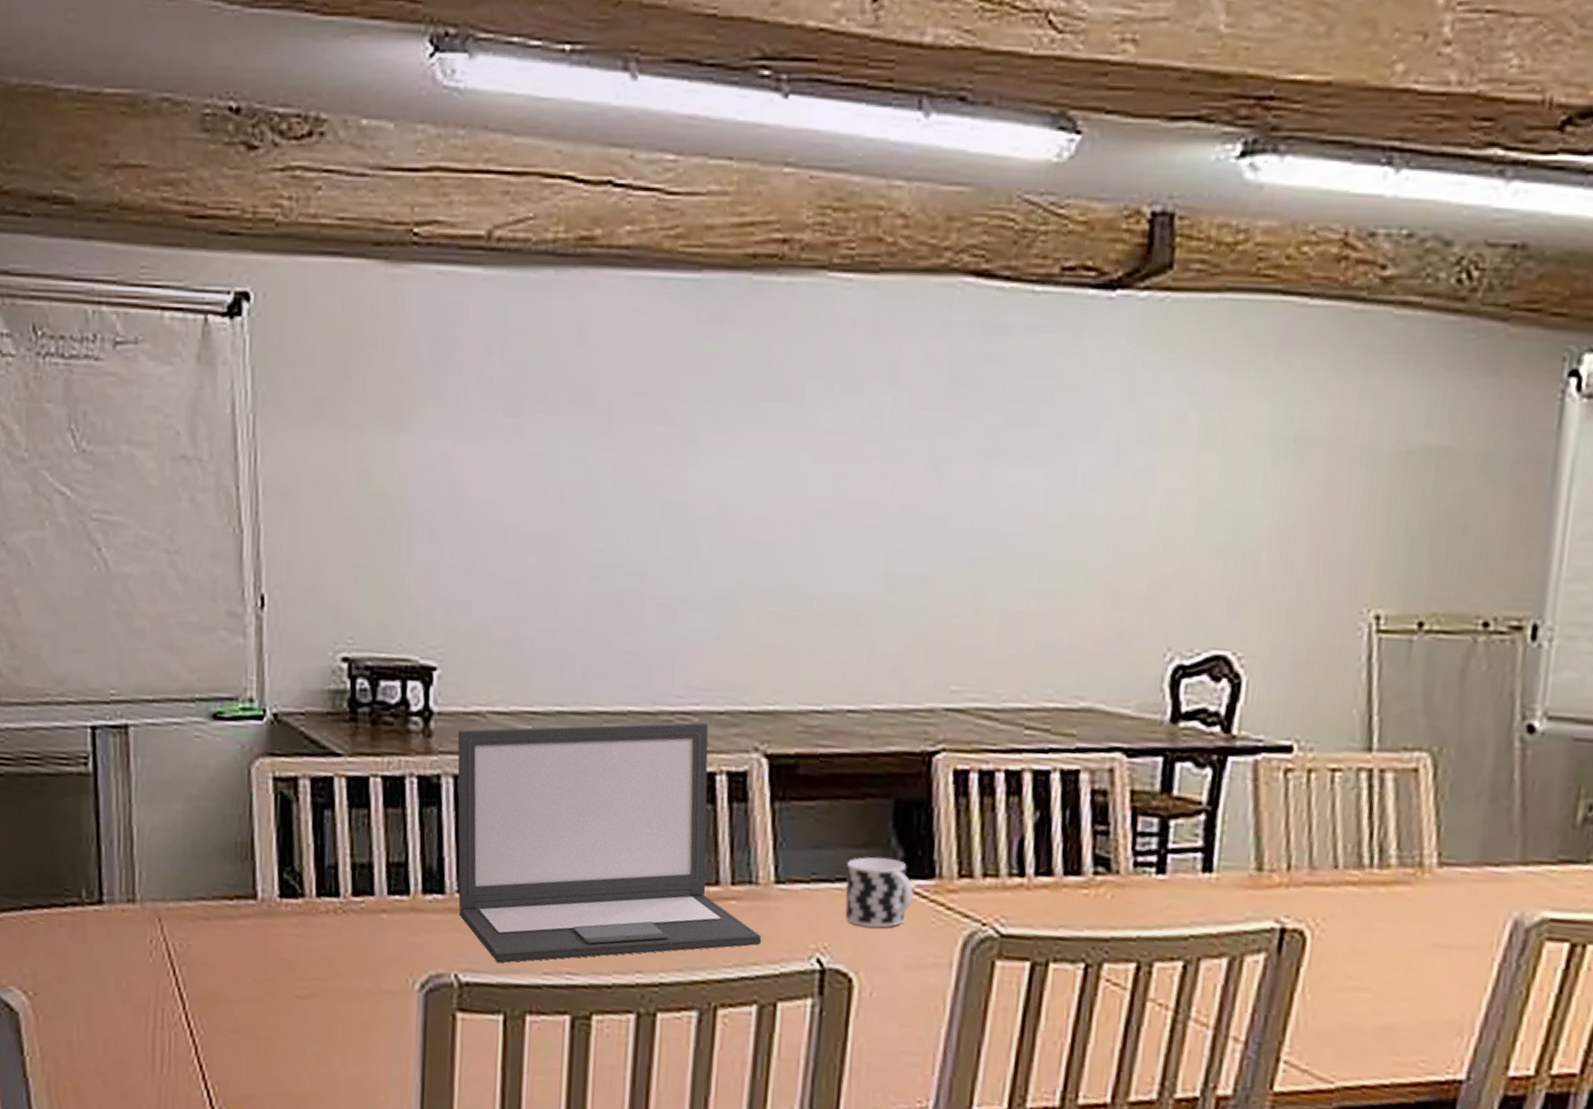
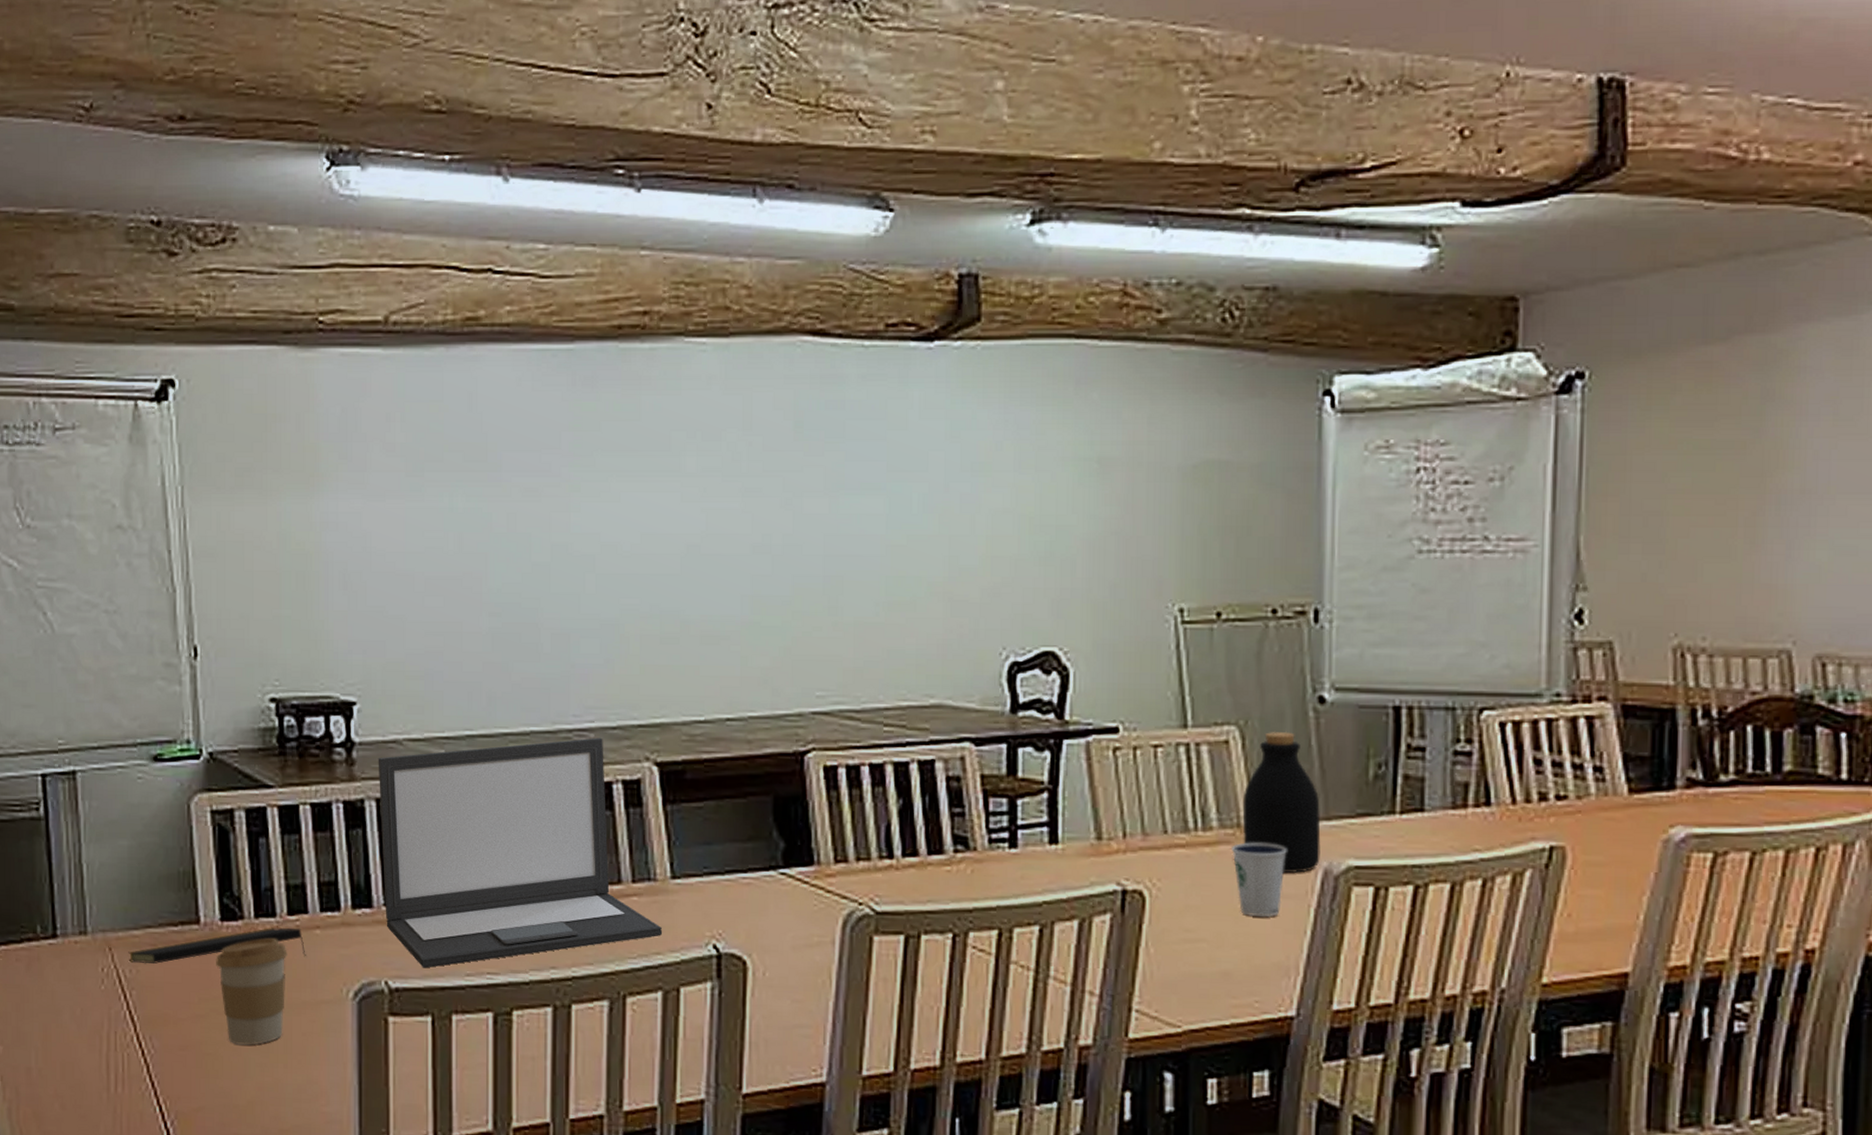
notepad: none [179,908,370,942] -> present [128,928,306,964]
coffee cup: none [272,919,350,1033] -> present [215,938,287,1045]
cup: present [845,857,914,928] -> none [734,849,796,914]
dixie cup: none [1410,884,1474,970] -> present [1232,842,1287,918]
bottle: none [1424,762,1517,923] -> present [1242,731,1321,873]

